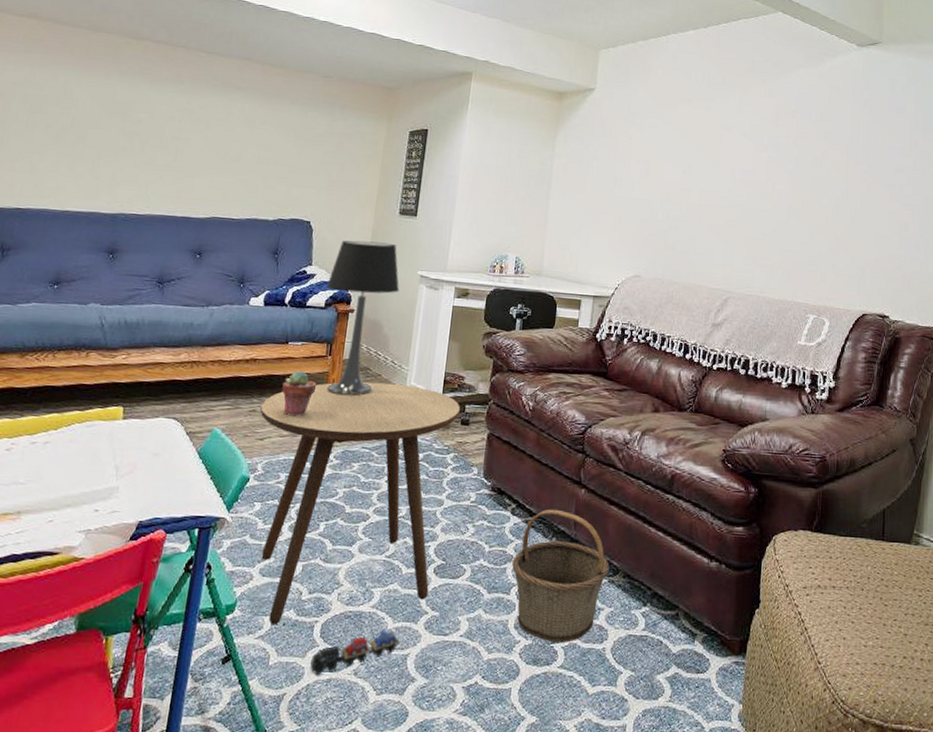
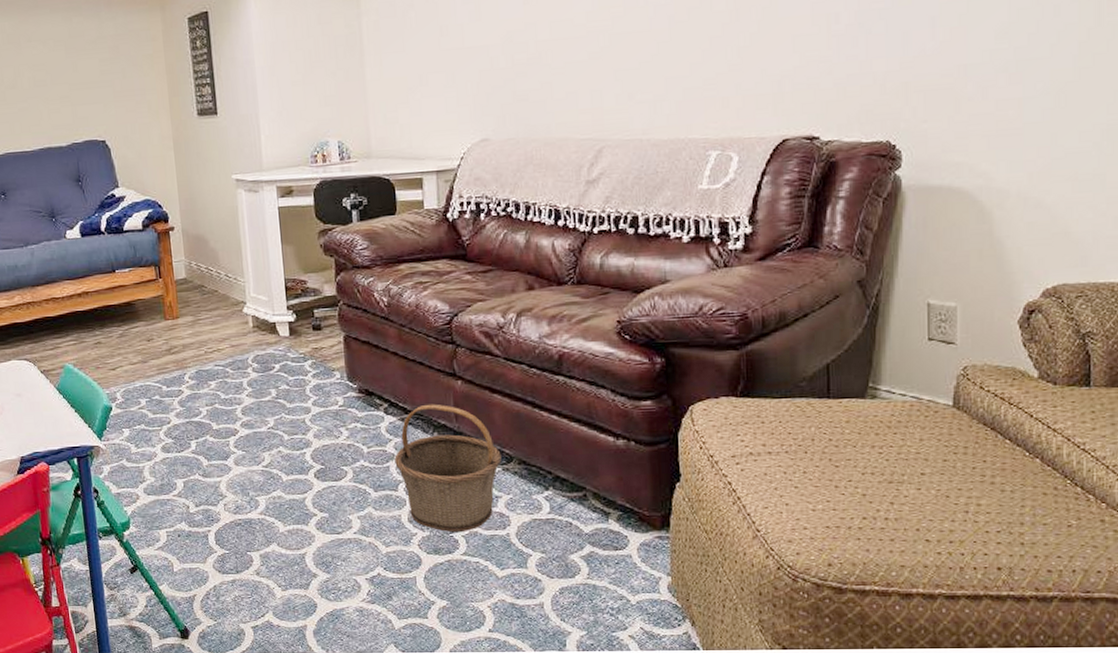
side table: present [260,382,460,624] -> none [104,297,313,536]
potted succulent: present [282,371,317,417] -> none [120,298,155,343]
toy train: present [310,630,400,675] -> none [212,533,295,577]
table lamp: present [326,240,400,396] -> none [138,149,217,317]

